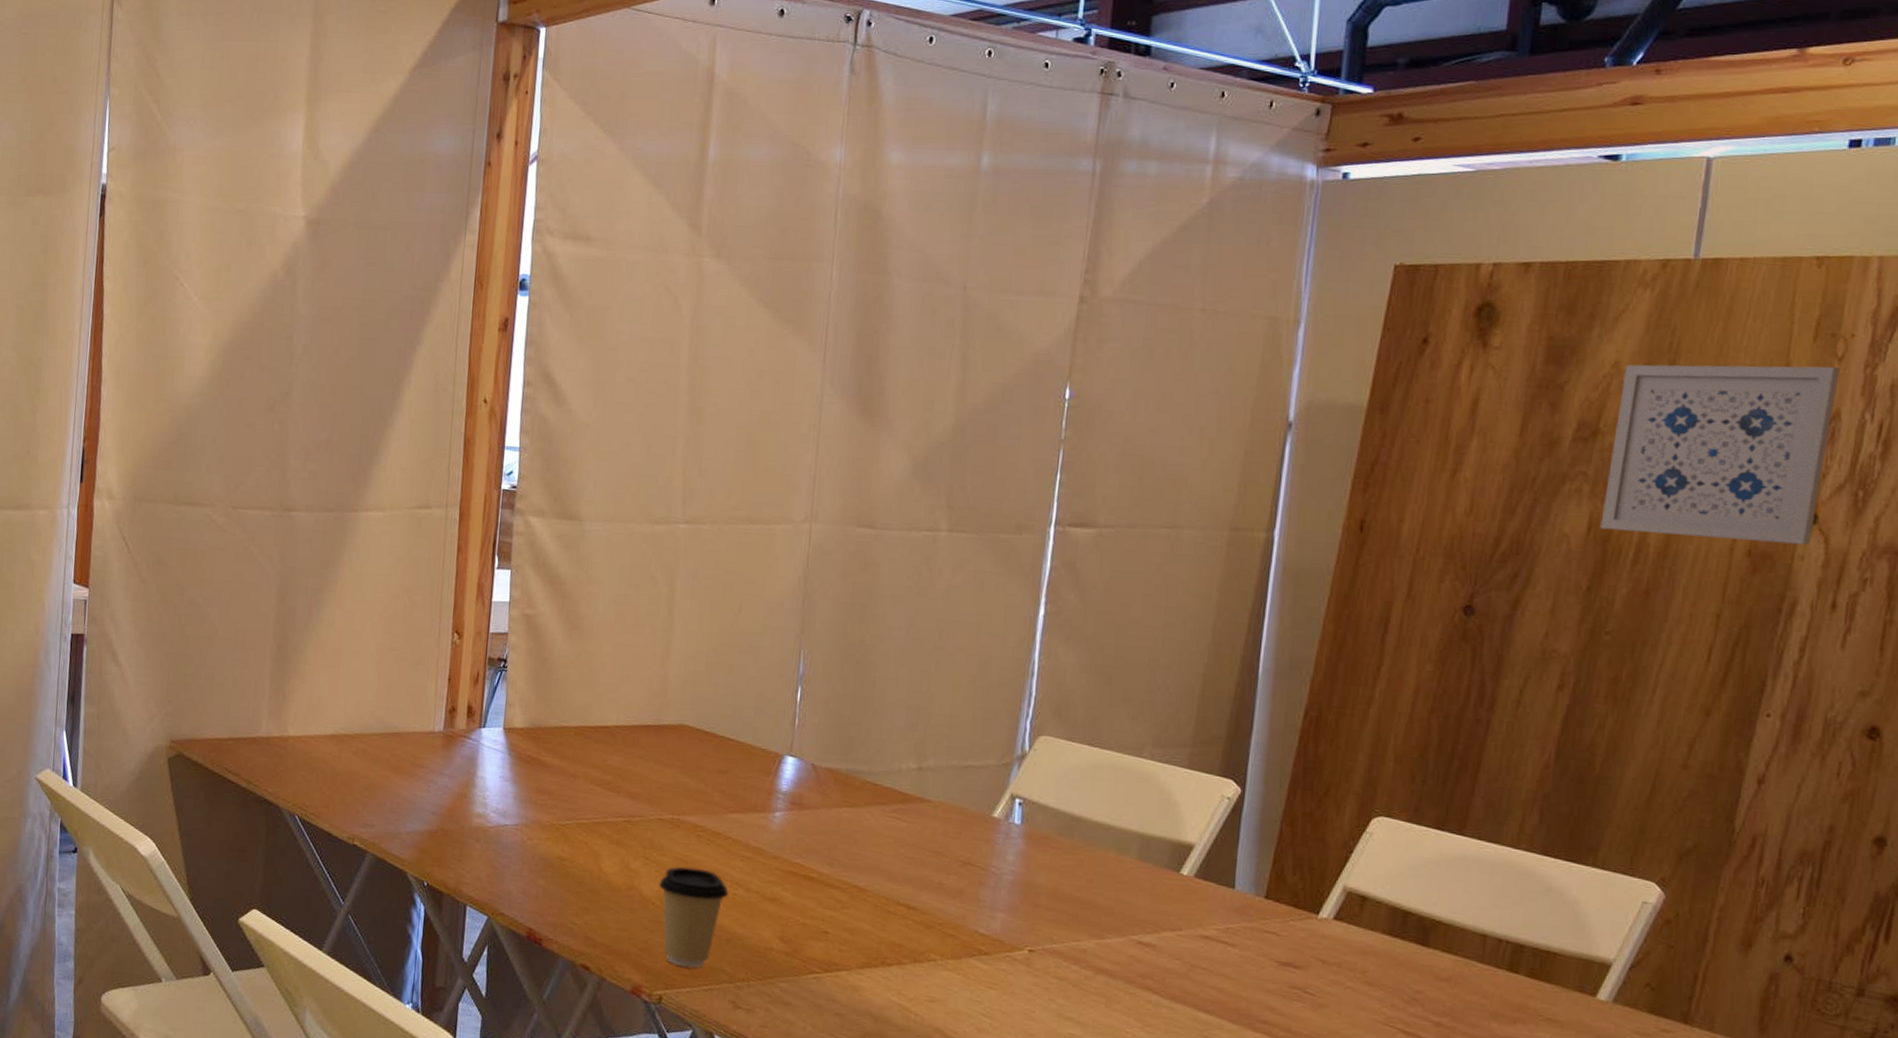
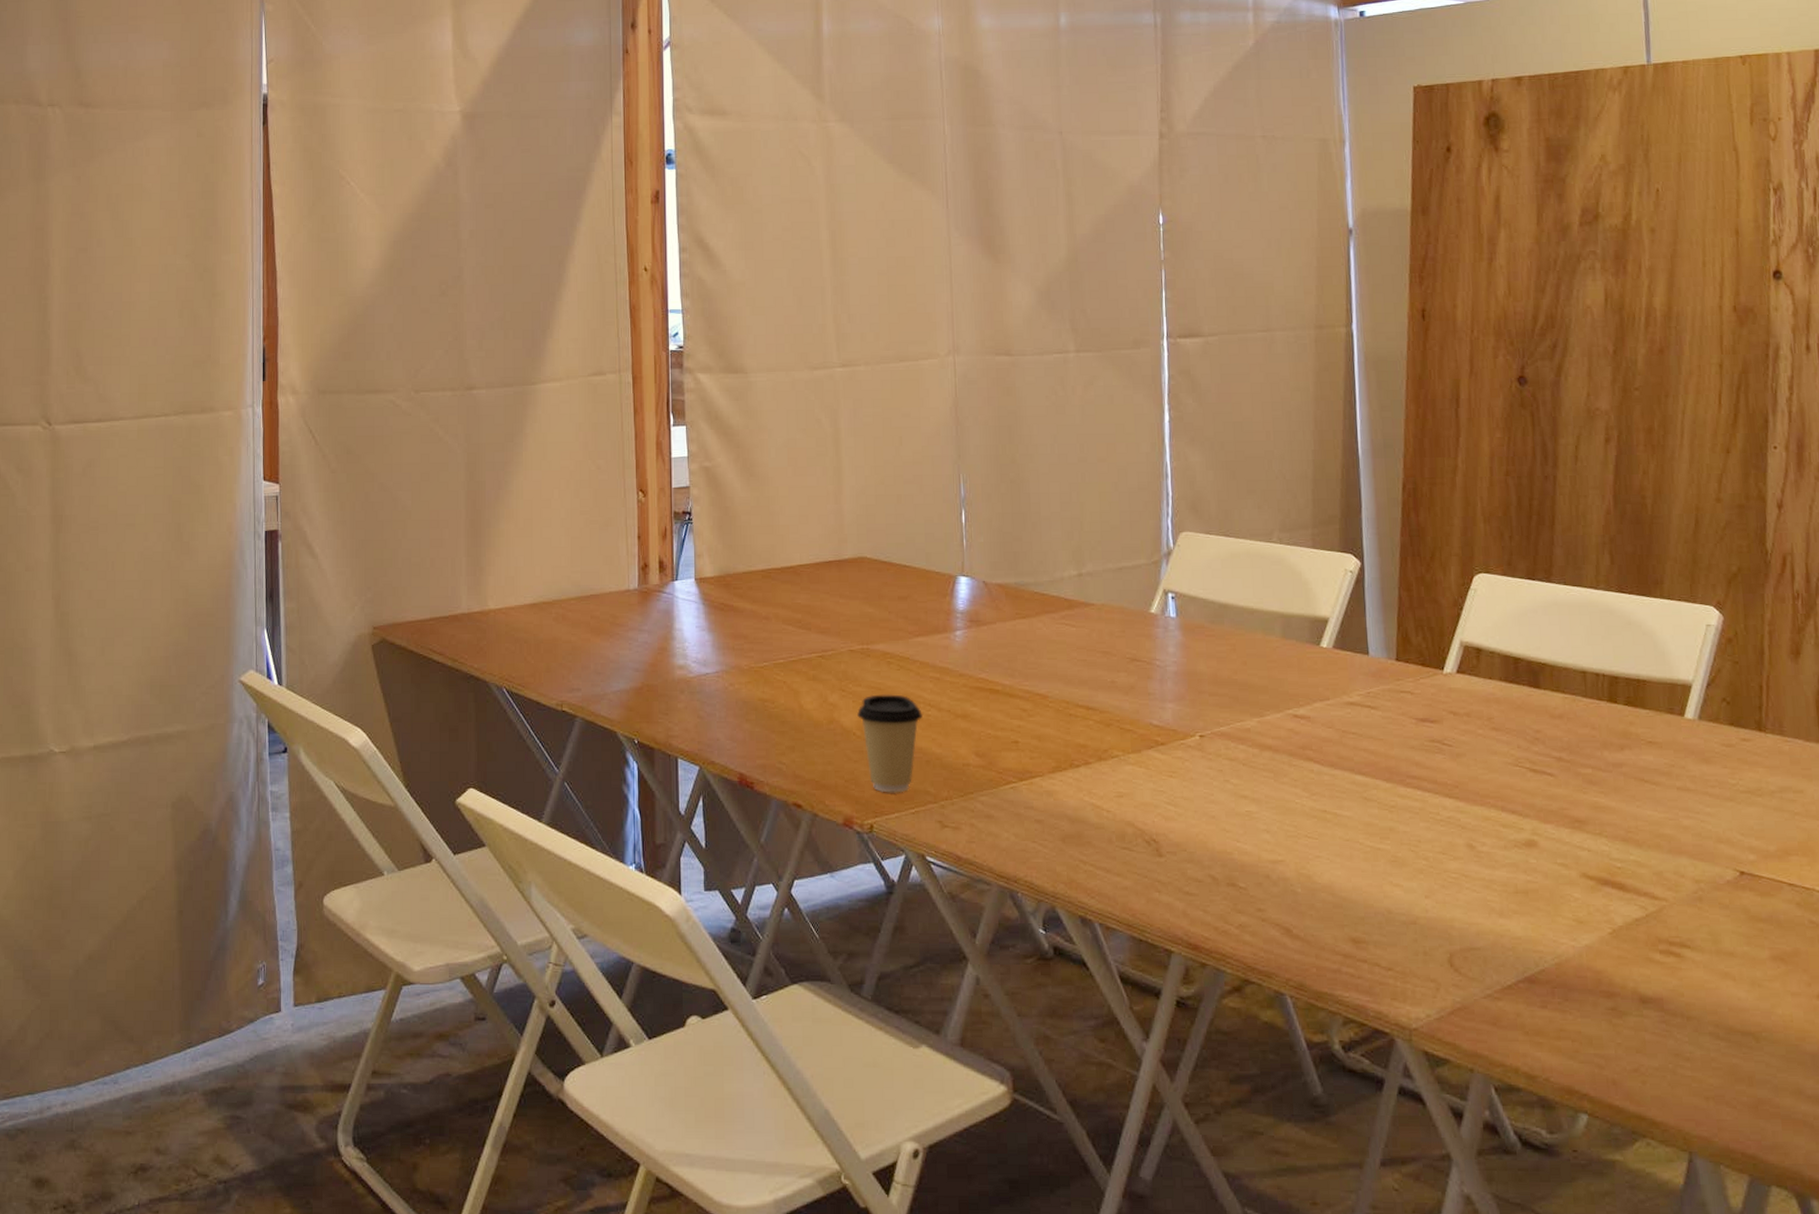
wall art: present [1600,364,1840,545] -> none [1610,145,1780,299]

